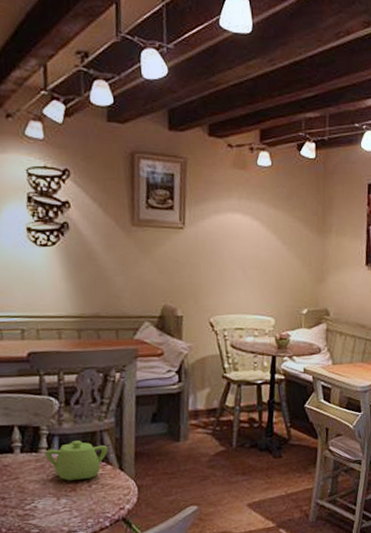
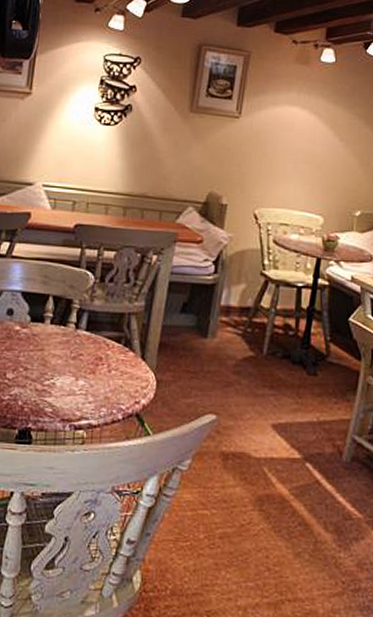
teapot: present [45,440,109,481] -> none [73,320,134,363]

